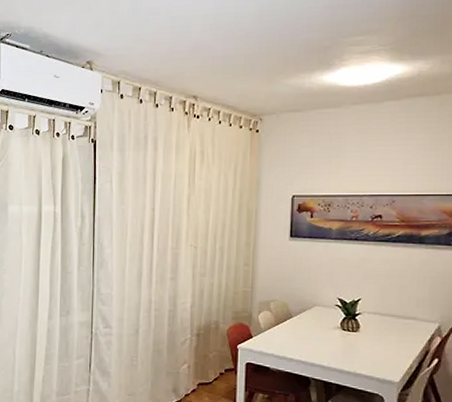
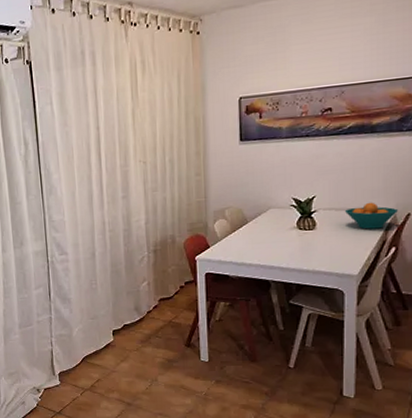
fruit bowl: none [390,311,442,338] -> present [345,202,398,229]

